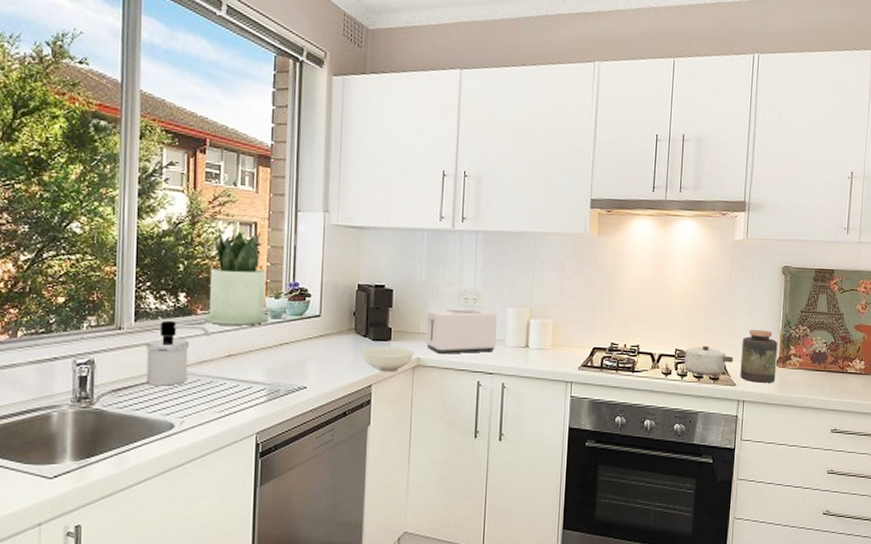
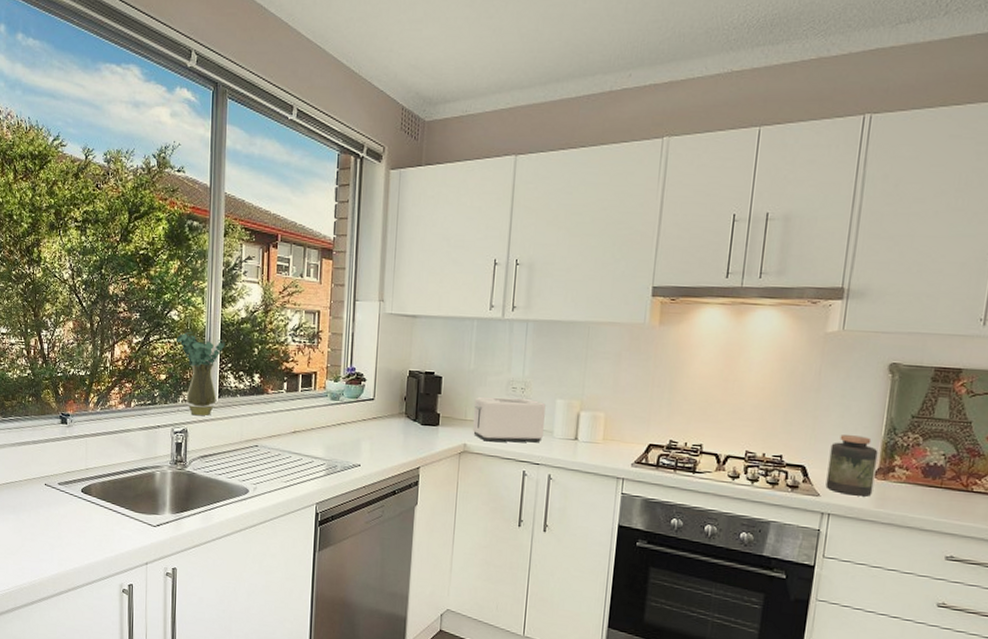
vase: none [78,244,144,344] -> present [175,329,226,416]
soap dispenser: present [146,320,211,386] -> none [227,398,279,456]
planter: present [203,231,271,326] -> none [273,319,330,406]
bowl: present [361,346,415,372] -> none [410,431,462,456]
cooking pot: present [677,345,734,375] -> none [748,449,819,484]

